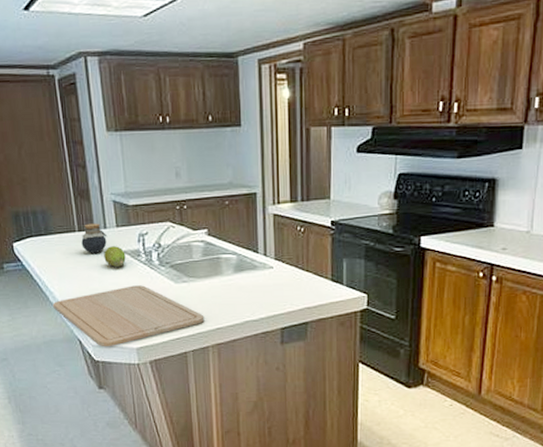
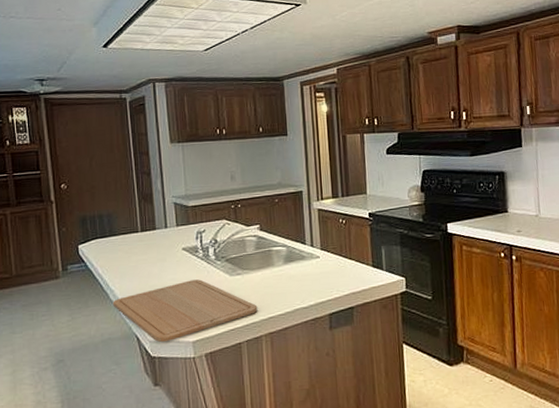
jar: present [81,223,108,253] -> none [143,223,168,252]
fruit: present [104,246,126,268] -> none [164,244,184,264]

